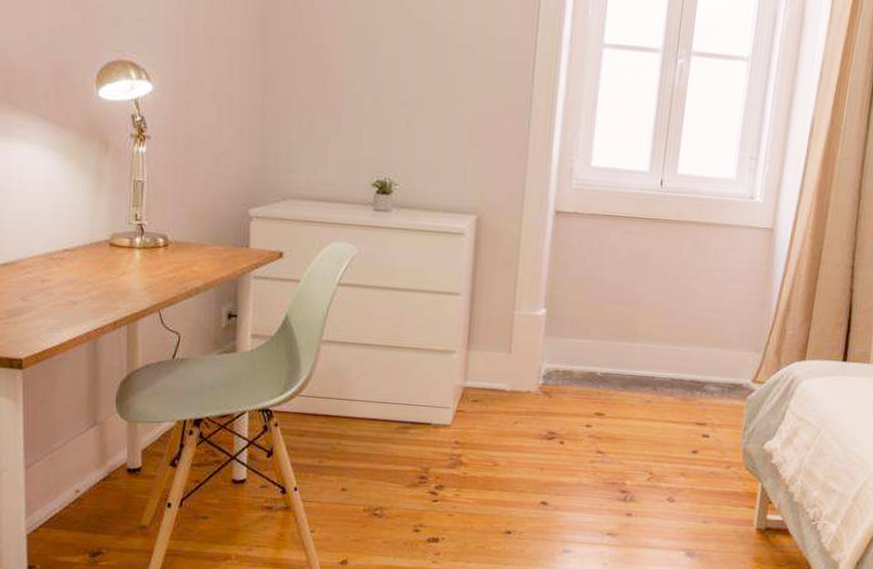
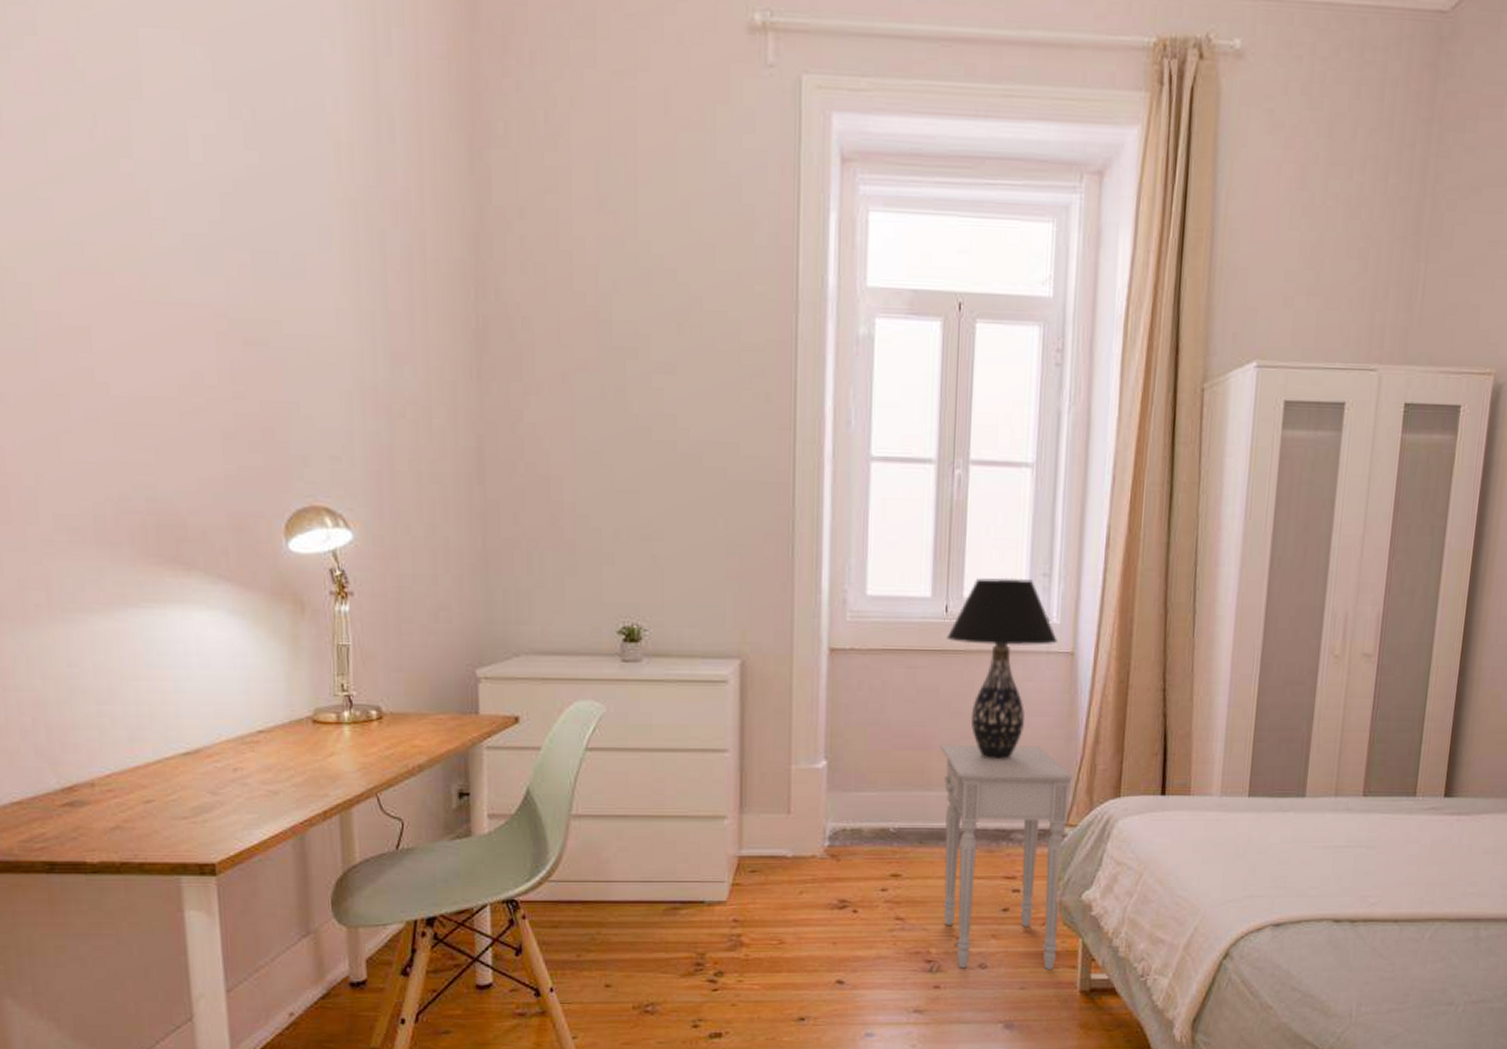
nightstand: none [639,303,764,509] -> present [940,745,1072,971]
table lamp: none [659,157,759,320] -> present [946,577,1057,760]

